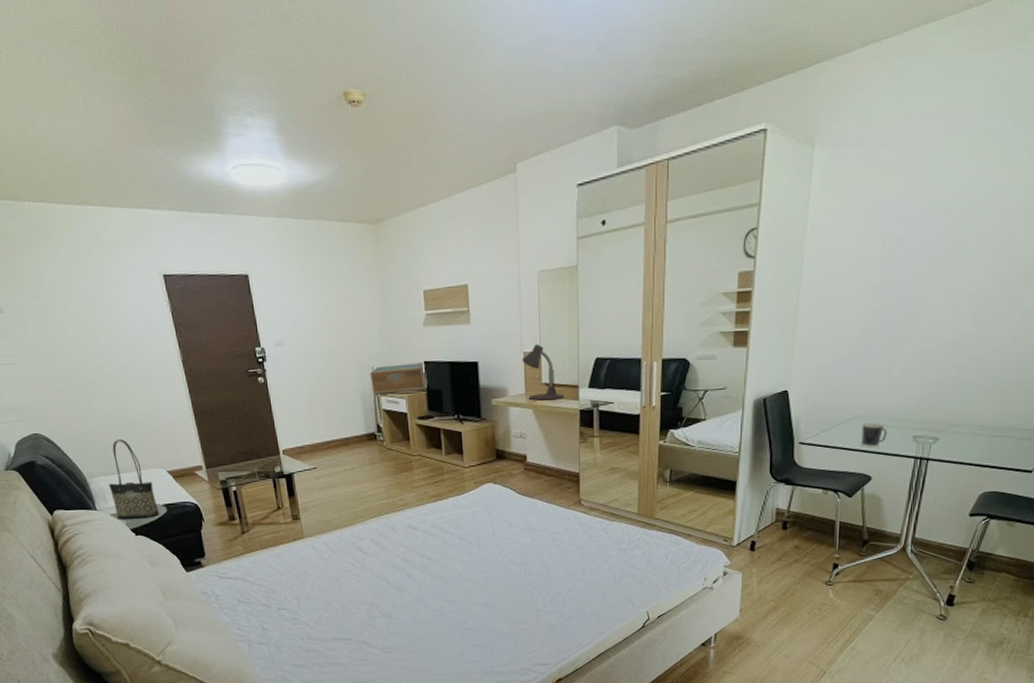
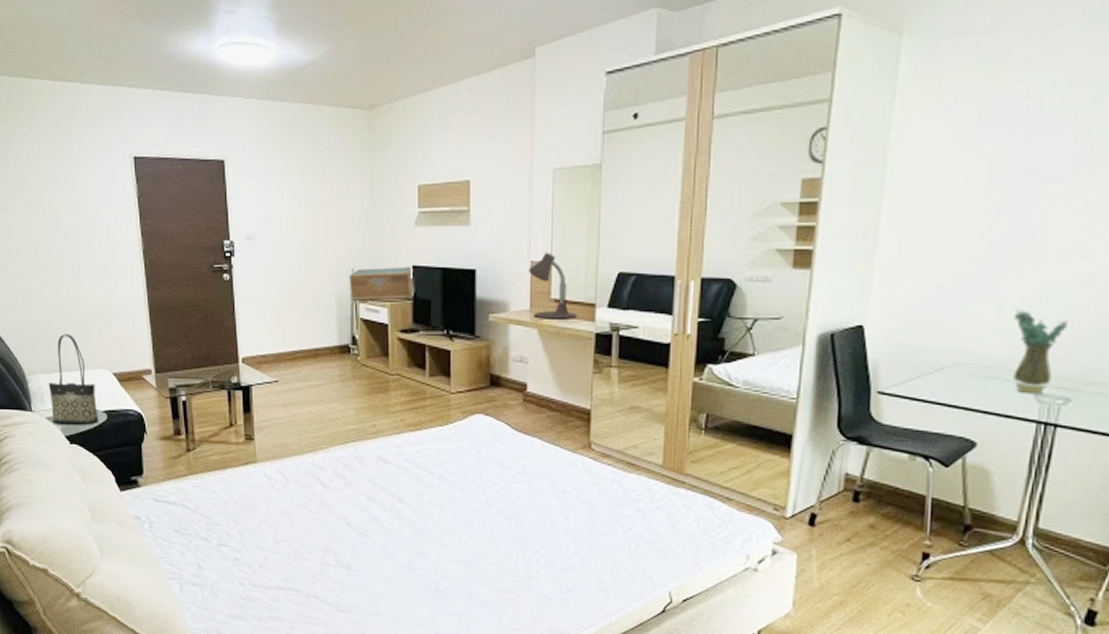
mug: present [861,423,887,447] -> none [962,374,999,404]
vase: none [898,370,937,437] -> present [1013,309,1067,395]

